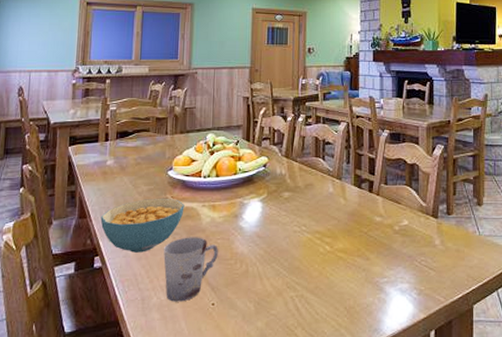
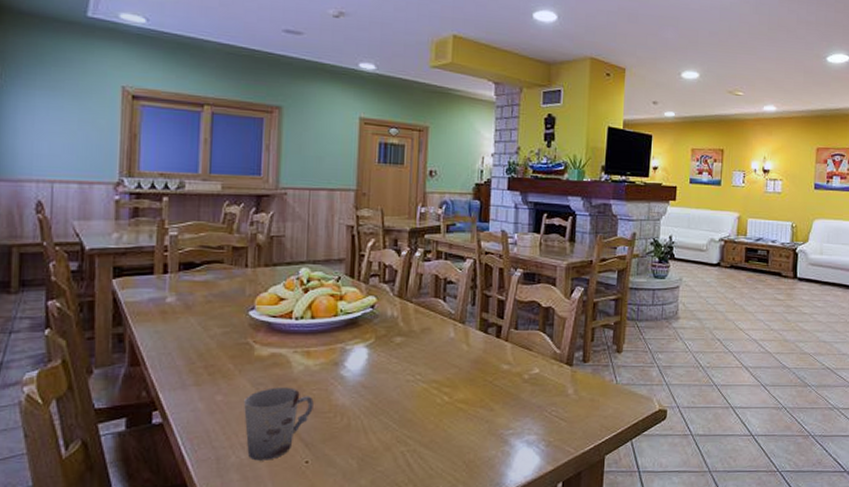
cereal bowl: present [100,198,184,253] -> none [159,342,271,406]

